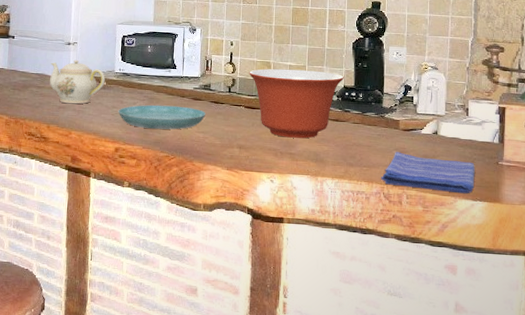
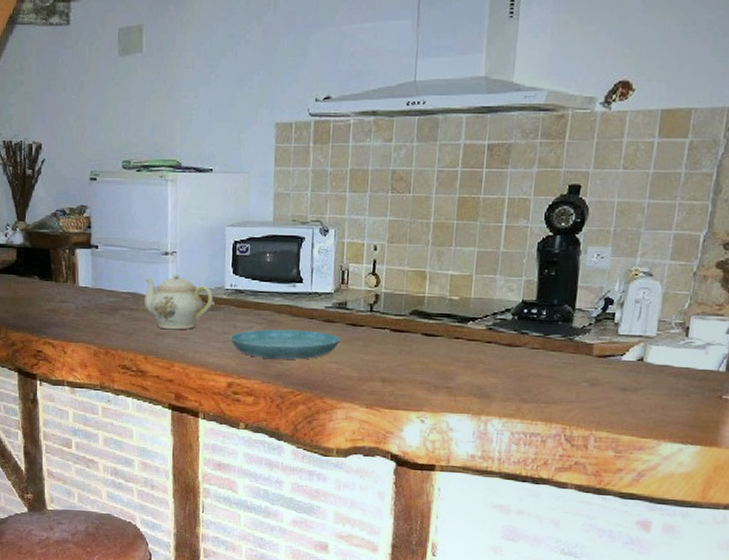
mixing bowl: present [249,68,344,139] -> none [397,279,523,369]
dish towel: present [381,152,475,194] -> none [563,384,690,436]

